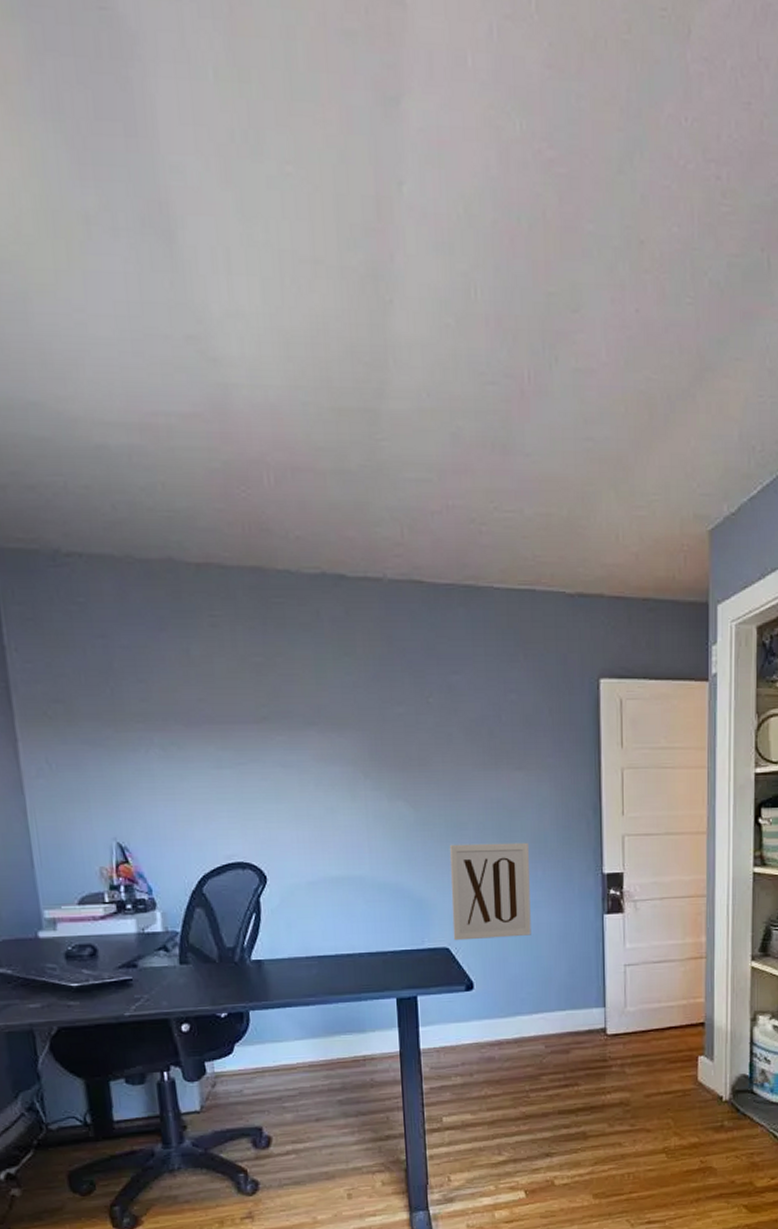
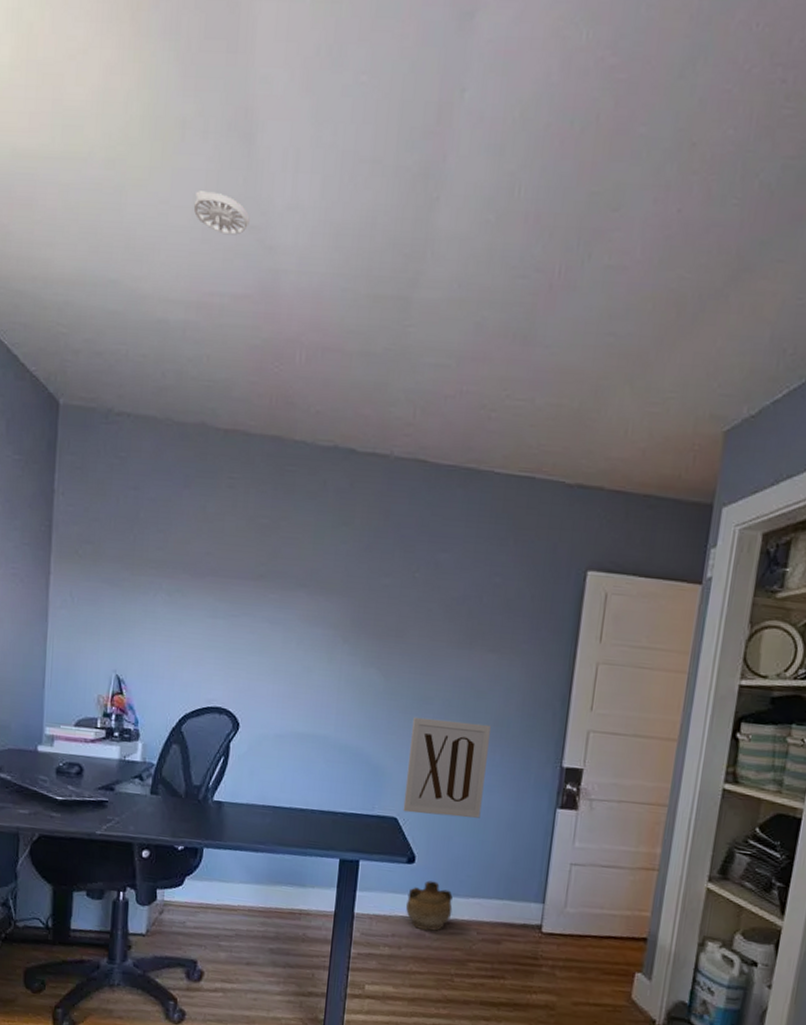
smoke detector: none [115,297,186,347] -> present [193,191,250,235]
ceramic jug: none [471,1004,518,1054] -> present [405,880,453,931]

